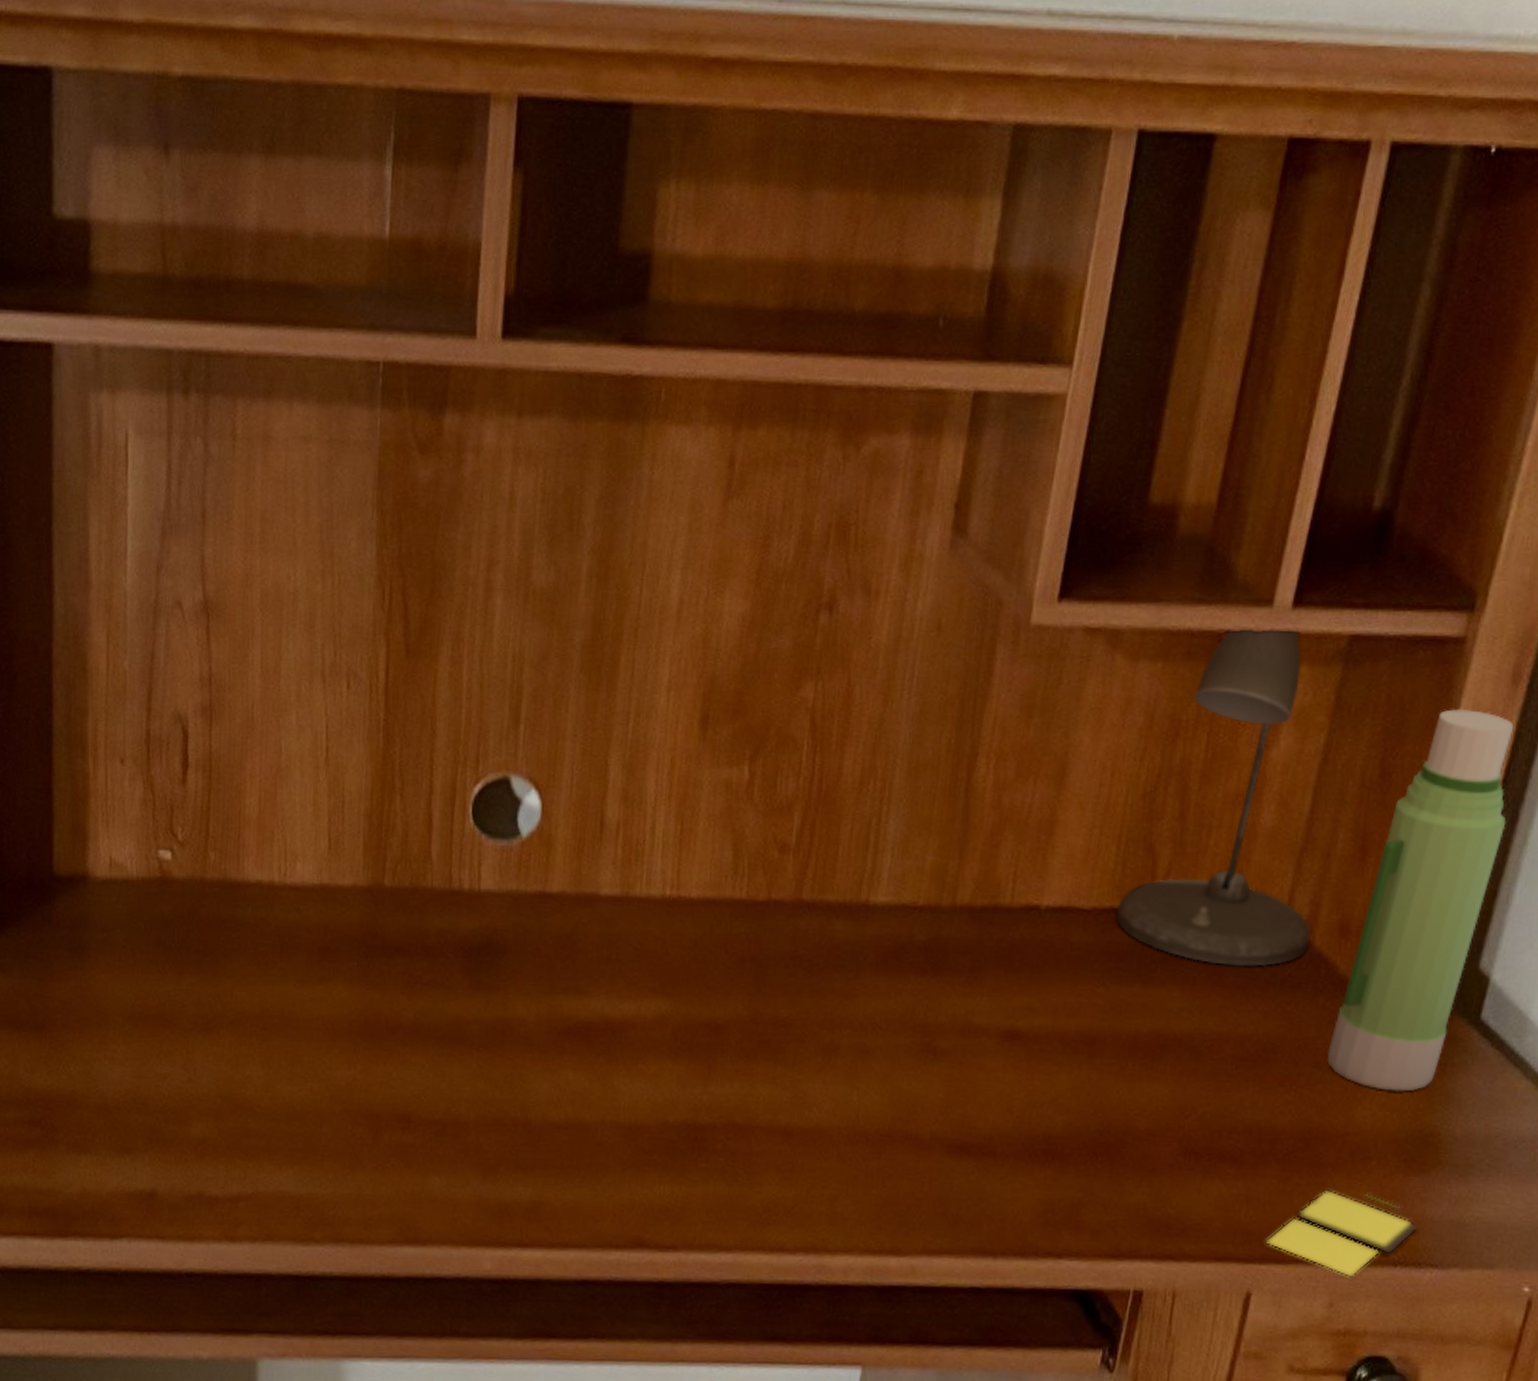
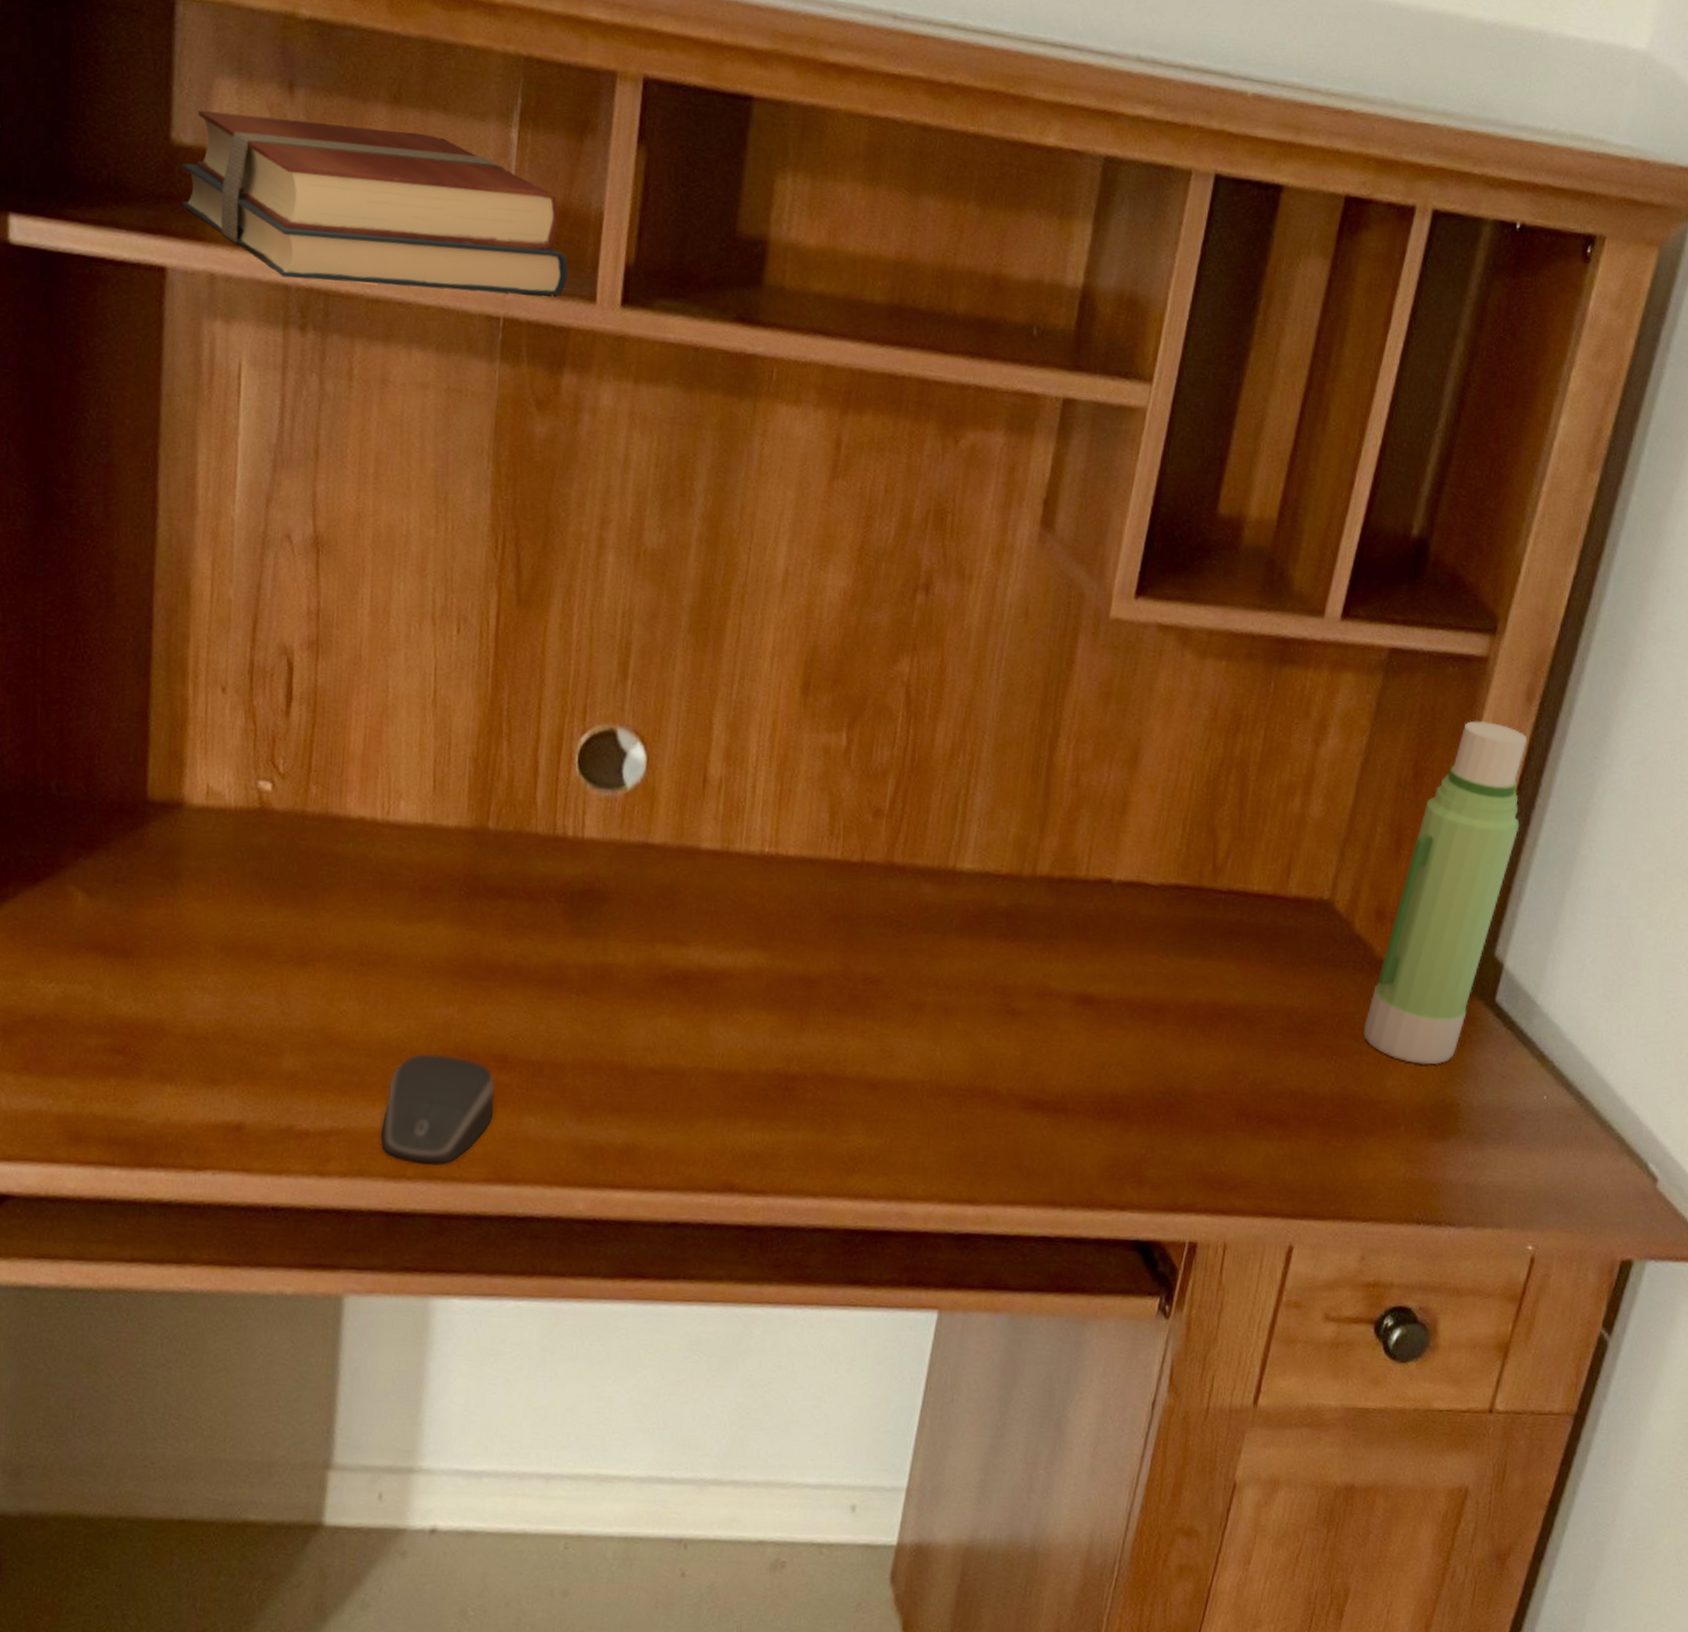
books: none [65,181,447,342] -> present [182,110,569,296]
computer mouse: none [287,1115,400,1230] -> present [379,1052,496,1168]
desk lamp: present [1116,629,1312,967] -> none [1180,635,1352,946]
sticky notes: present [1265,1189,1418,1277] -> none [1306,1152,1439,1233]

